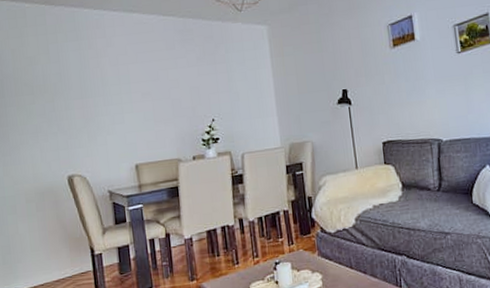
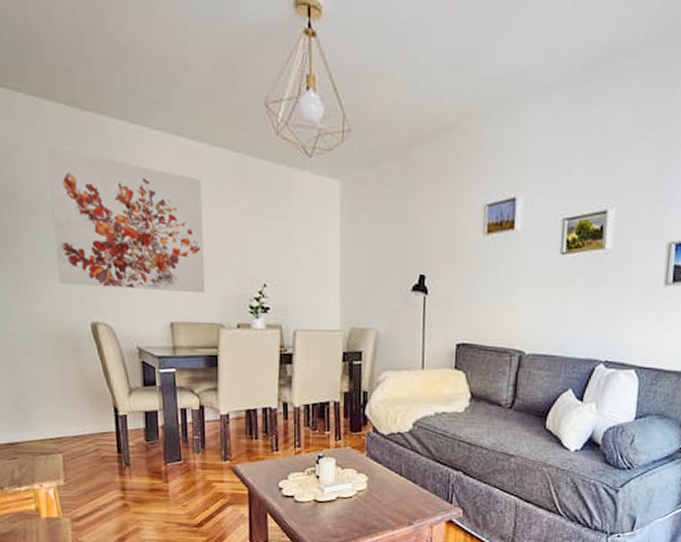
wall art: none [26,38,164,147] -> present [46,147,206,294]

